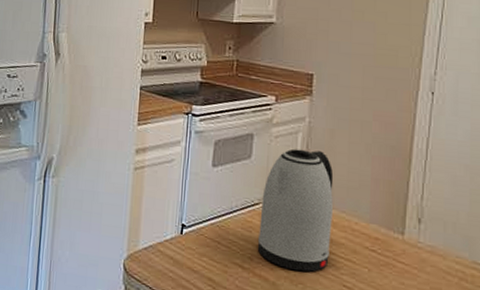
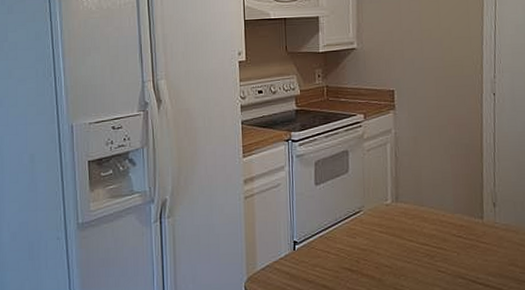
kettle: present [257,148,334,272] -> none [361,157,424,266]

